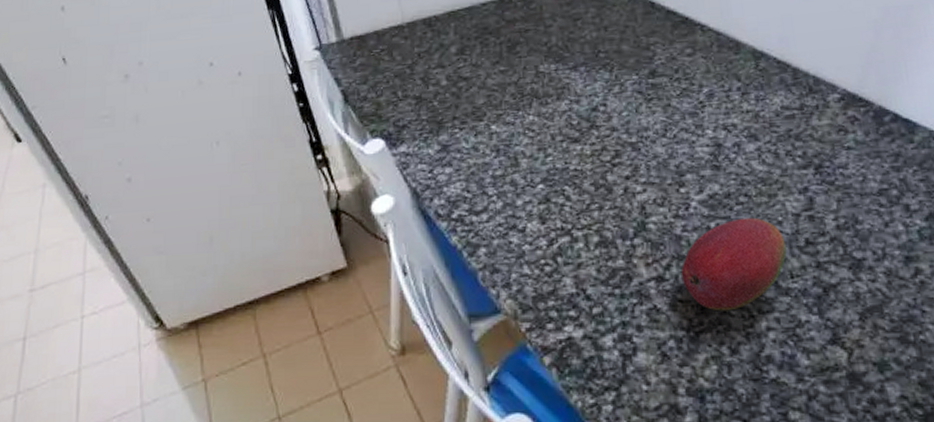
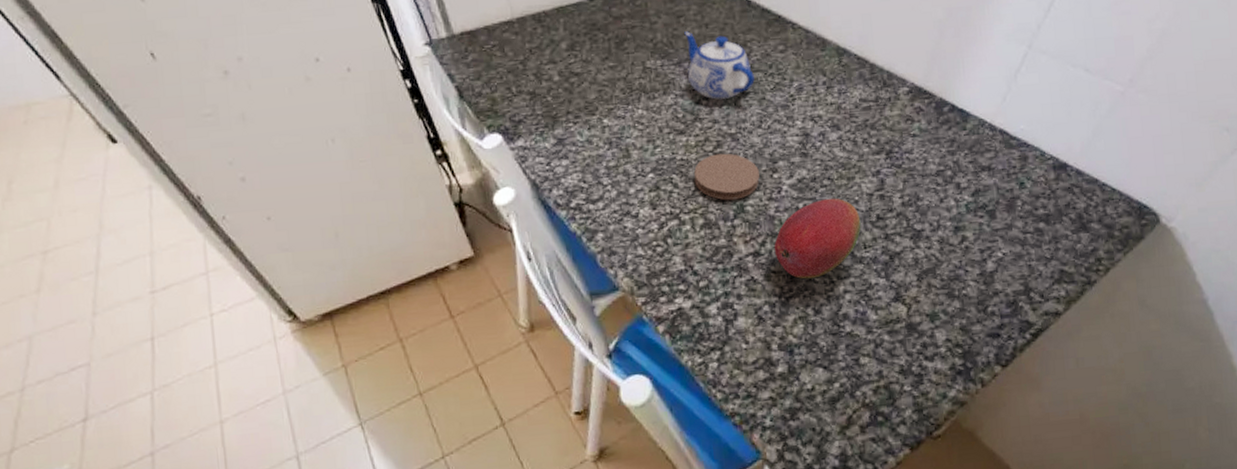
teapot: none [581,34,659,106] -> present [684,31,755,100]
coaster: none [588,164,664,217] -> present [694,153,760,201]

